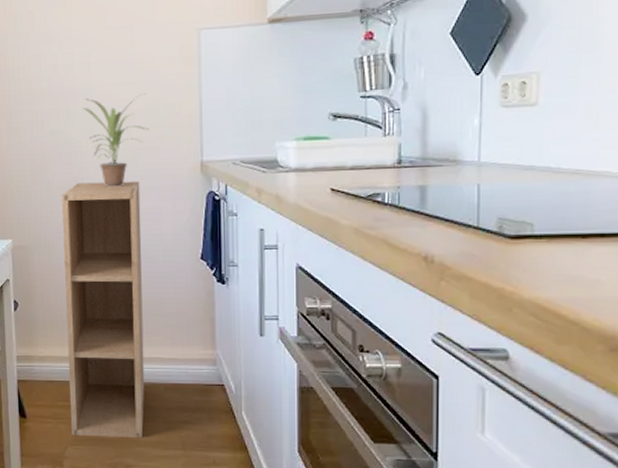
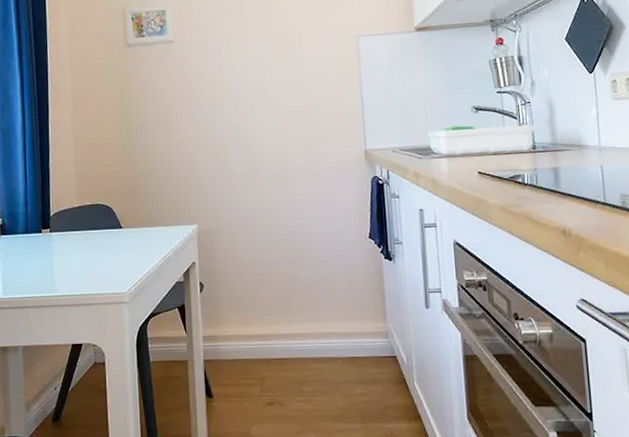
shelving unit: present [62,180,145,439] -> none [242,168,324,414]
potted plant: present [82,93,149,187] -> none [259,91,319,175]

